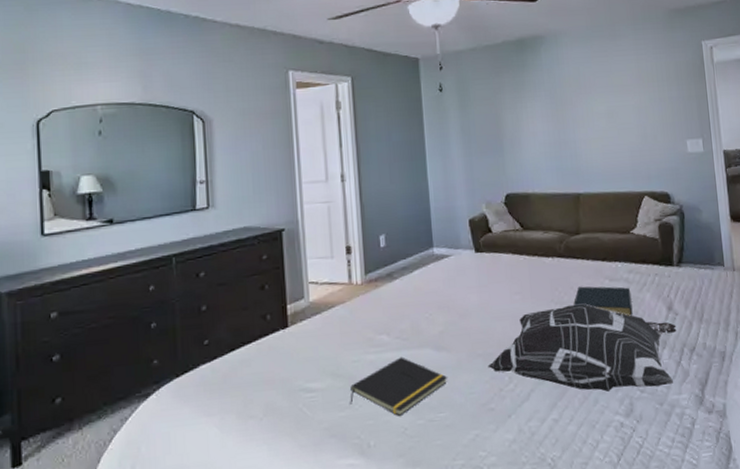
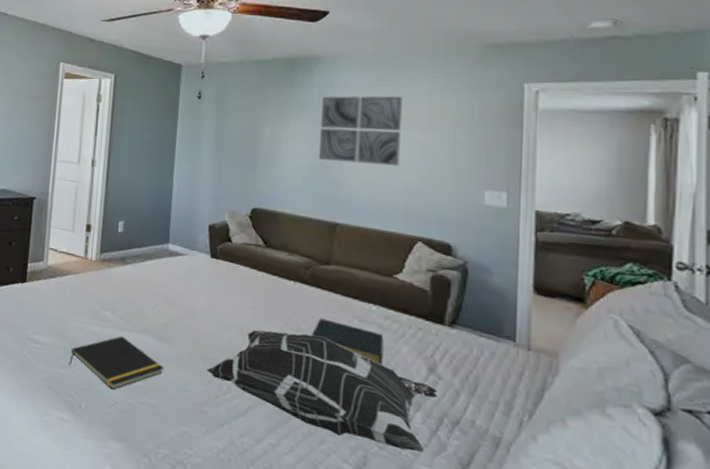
wall art: none [551,64,621,135] -> present [319,96,402,167]

